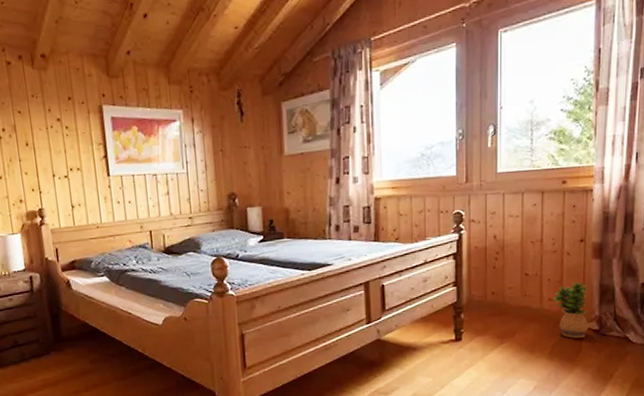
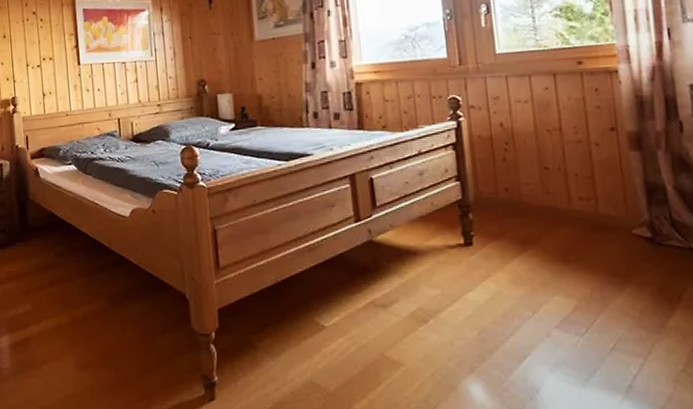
potted plant: present [552,282,589,338] -> none [584,178,638,247]

